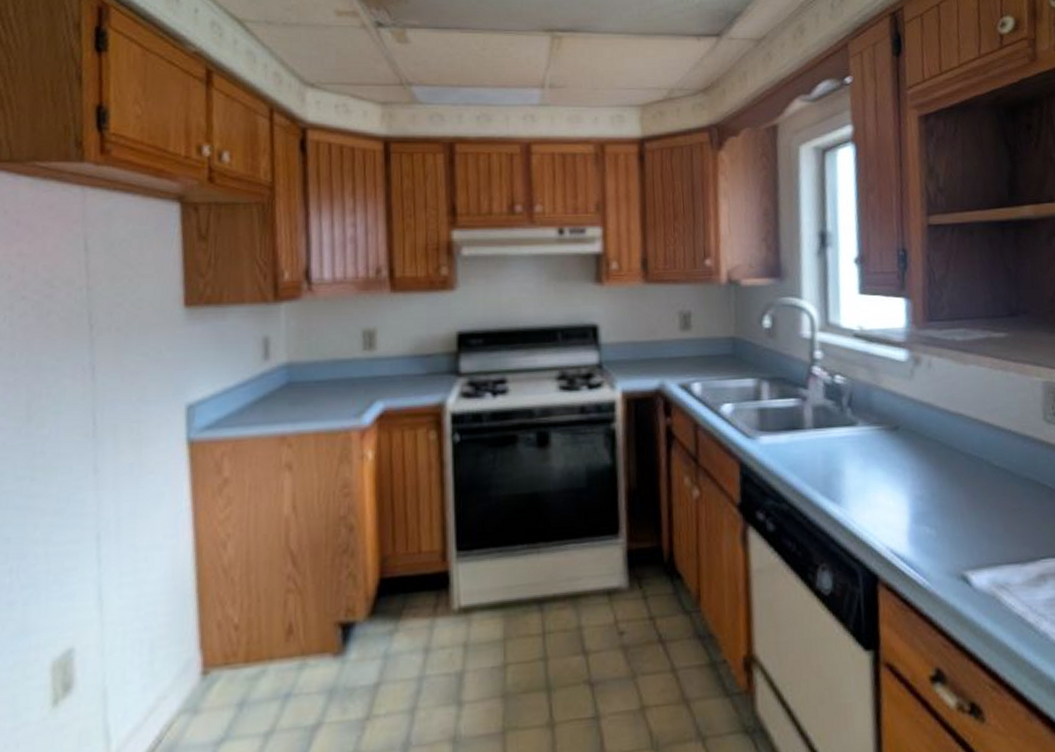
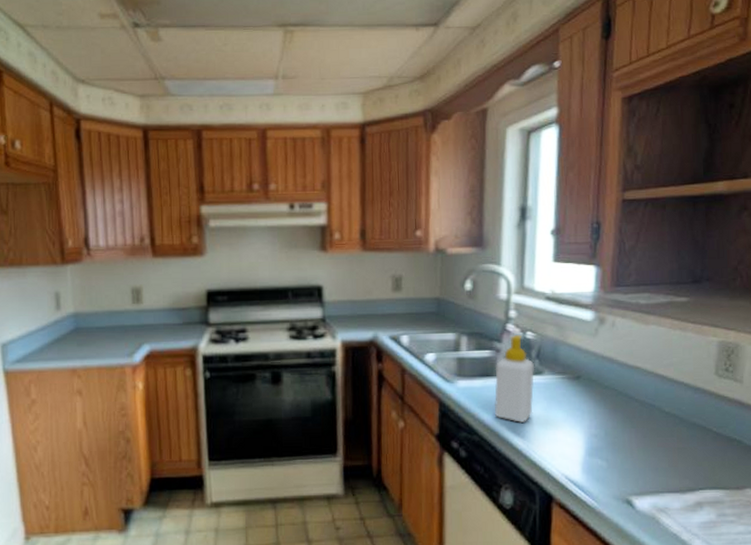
soap bottle: none [803,379,849,487] -> present [494,335,535,424]

